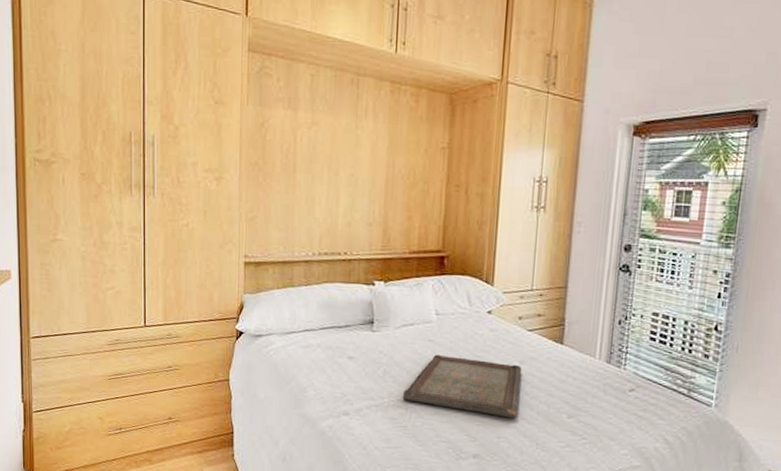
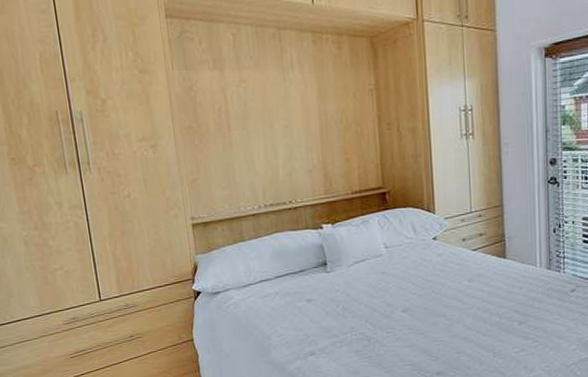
serving tray: present [402,354,522,419] -> none [363,283,474,334]

